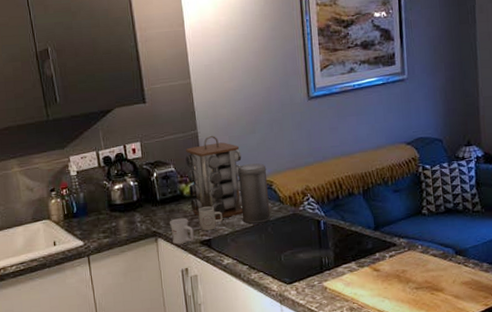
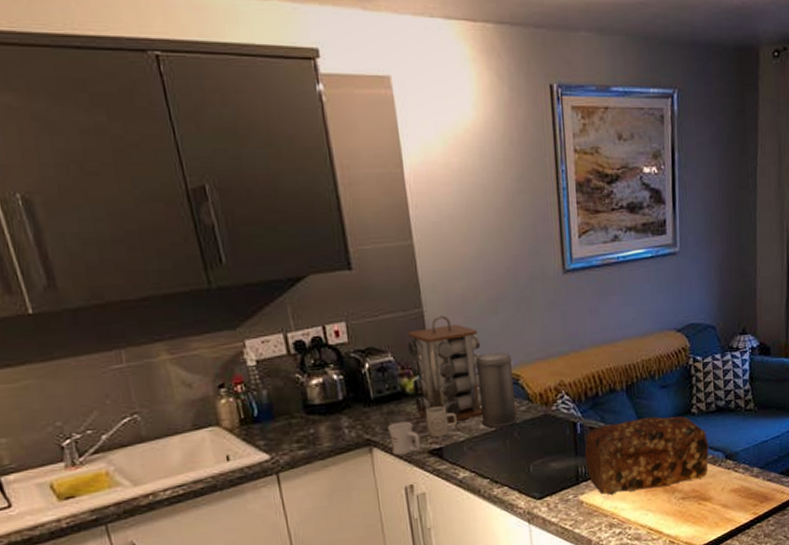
bread loaf: none [327,216,440,283] -> present [584,416,709,495]

